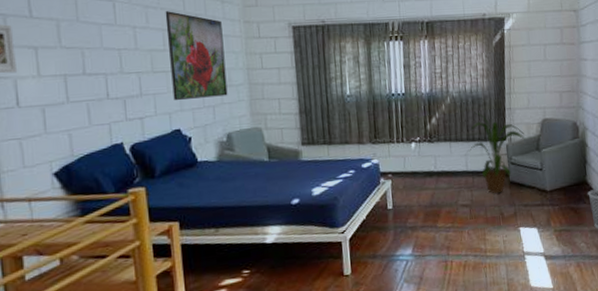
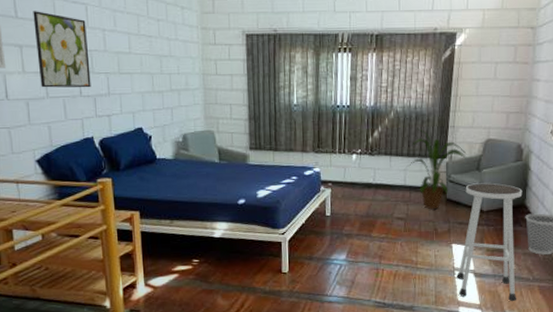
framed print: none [51,9,120,92] -> present [33,11,91,88]
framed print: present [165,11,228,101] -> none [130,15,185,102]
stool: none [527,162,589,282] -> present [457,183,523,302]

